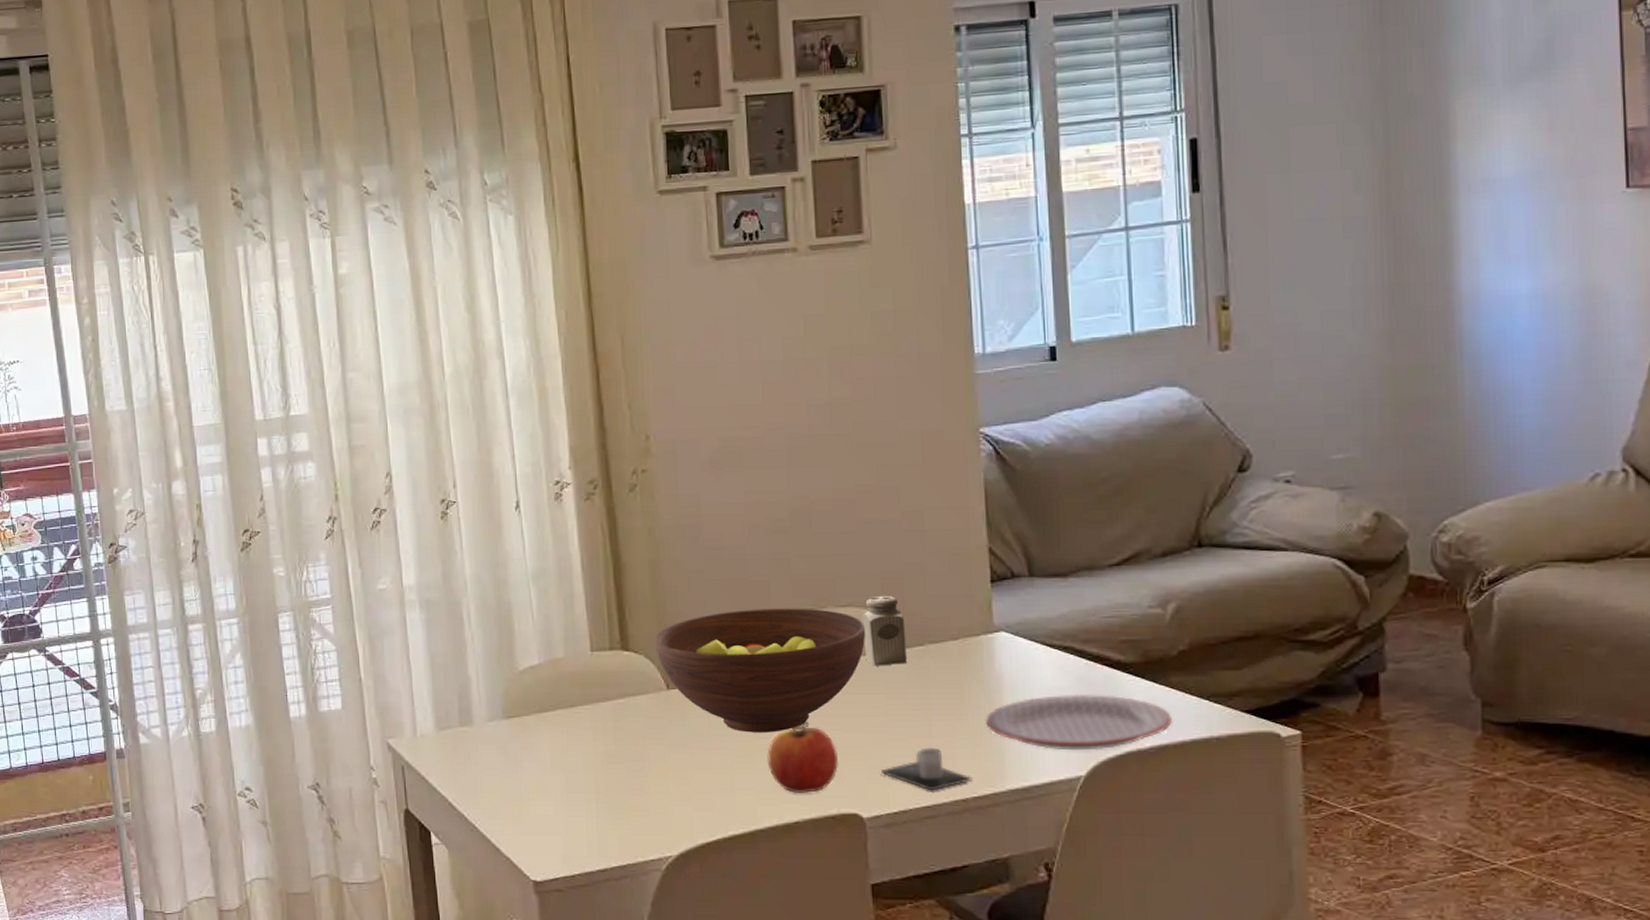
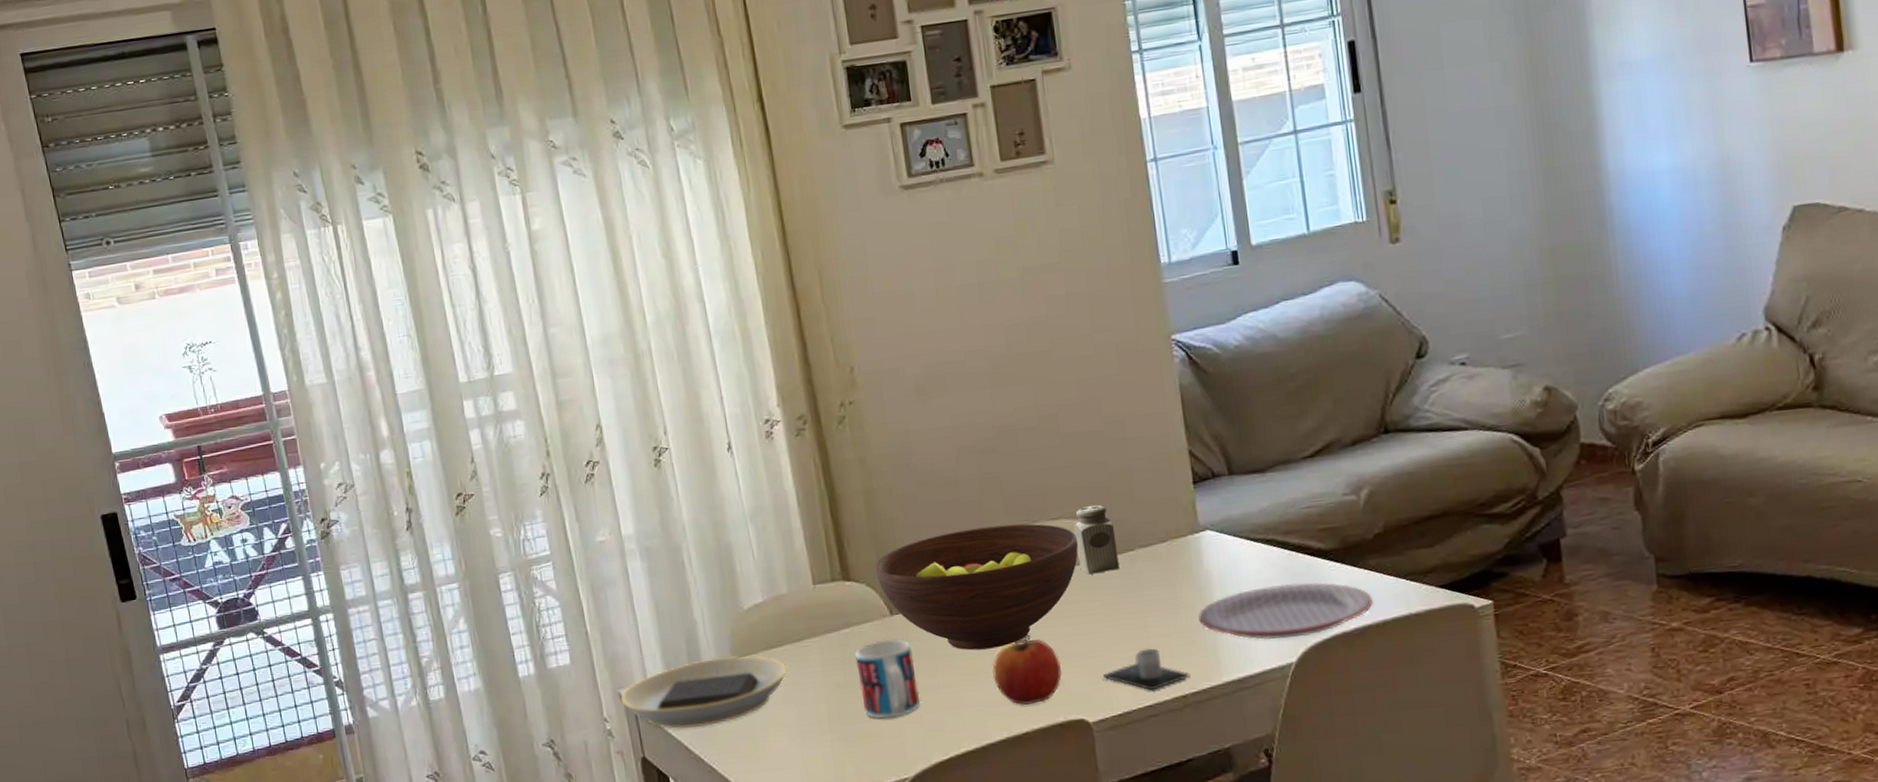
plate: none [389,715,558,785] -> present [620,656,788,729]
mug: none [628,715,690,793] -> present [855,639,920,719]

